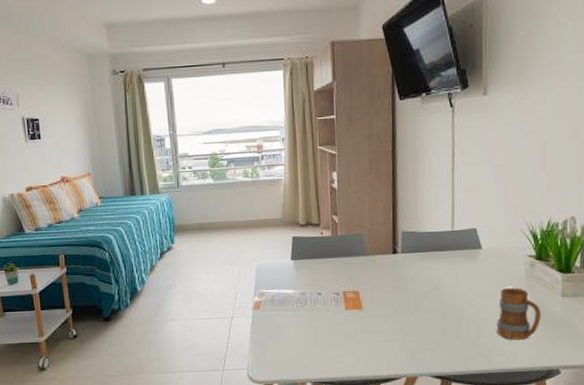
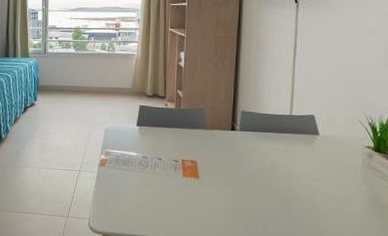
mug: present [496,288,541,340] -> none [330,175,377,228]

